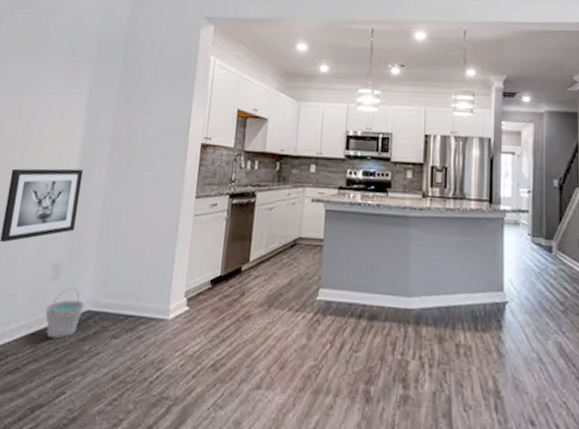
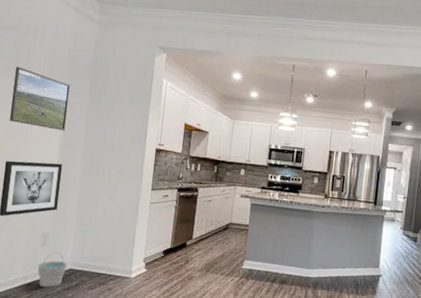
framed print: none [19,51,96,127] -> present [9,66,70,131]

